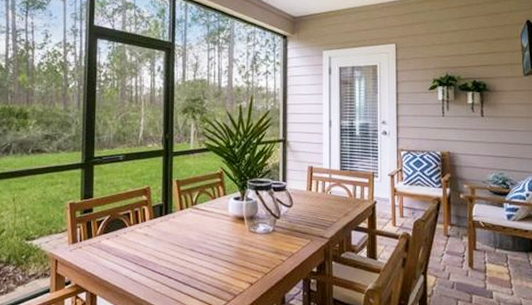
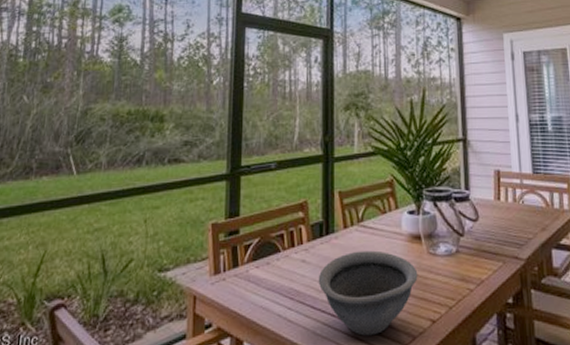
bowl: none [158,228,240,293] -> present [318,250,418,336]

